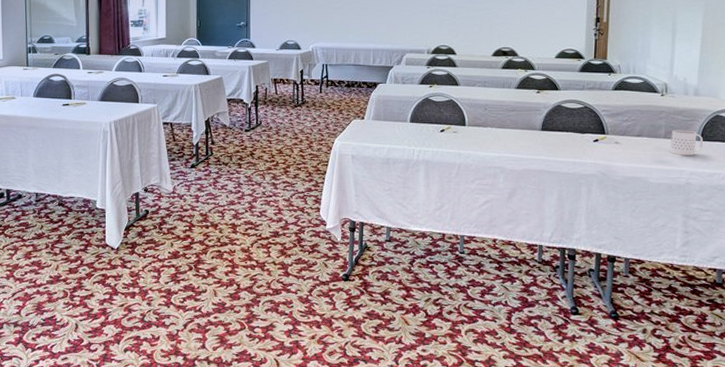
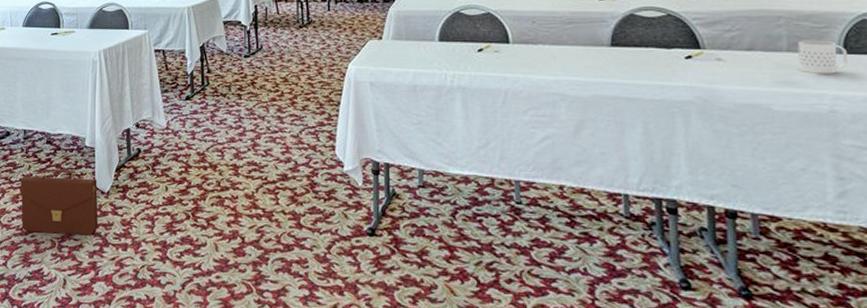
briefcase: none [33,228,108,286] -> present [20,168,98,236]

